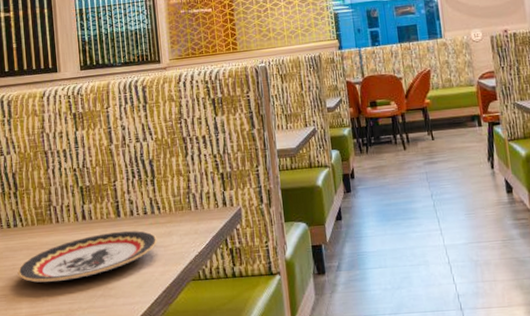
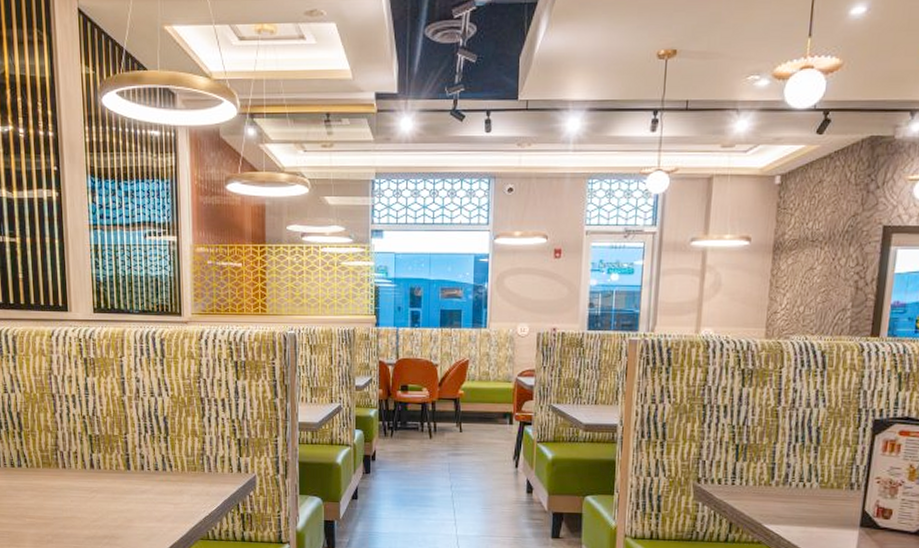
plate: present [17,230,157,283] -> none [21,483,167,525]

